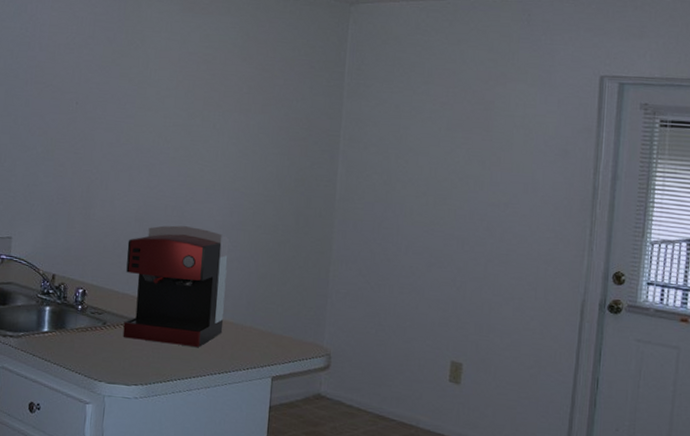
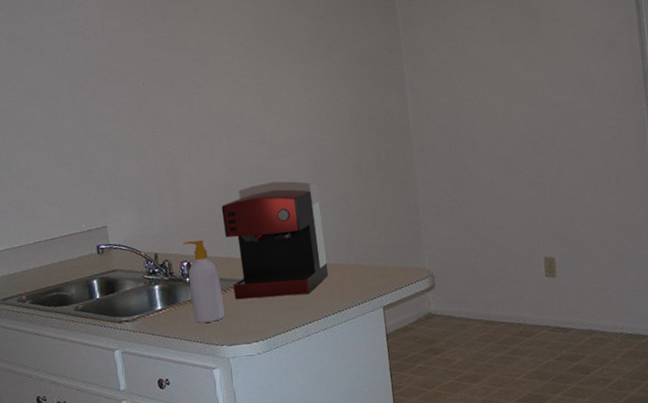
soap bottle: none [78,268,112,356] -> present [183,240,225,323]

